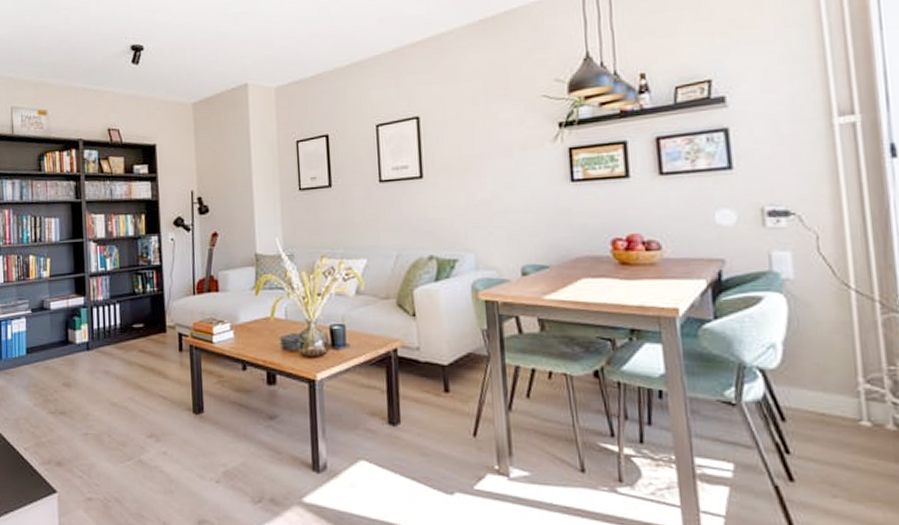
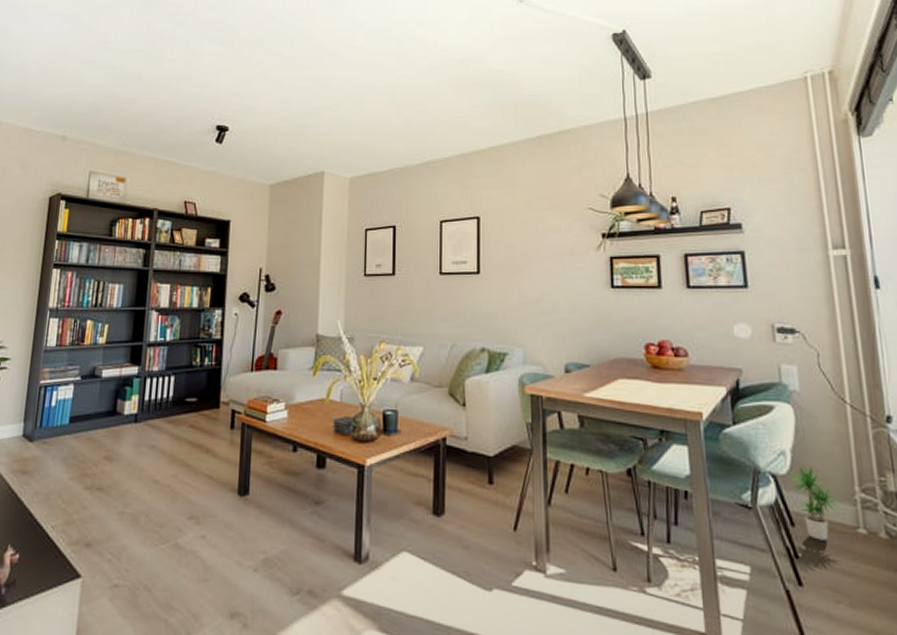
potted plant: none [779,356,841,435] -> present [788,463,841,541]

